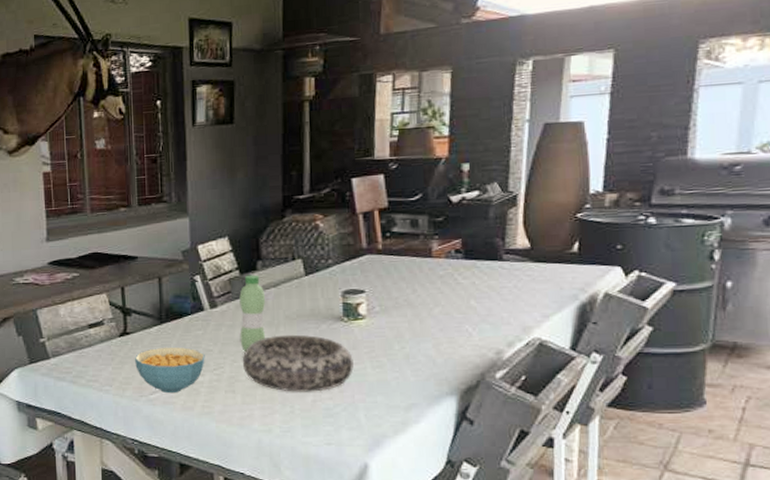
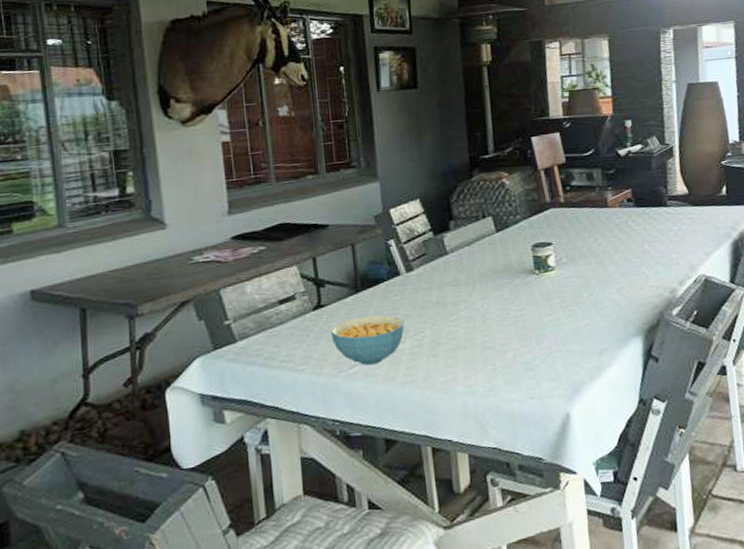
water bottle: present [239,274,266,351] -> none [434,235,463,313]
decorative bowl: present [242,334,354,392] -> none [441,291,548,350]

